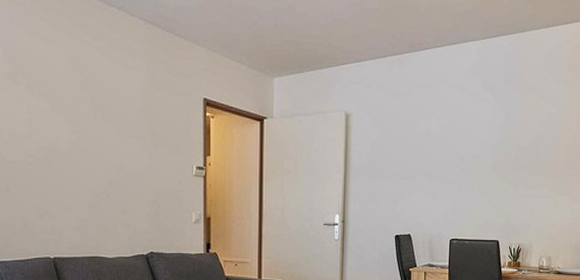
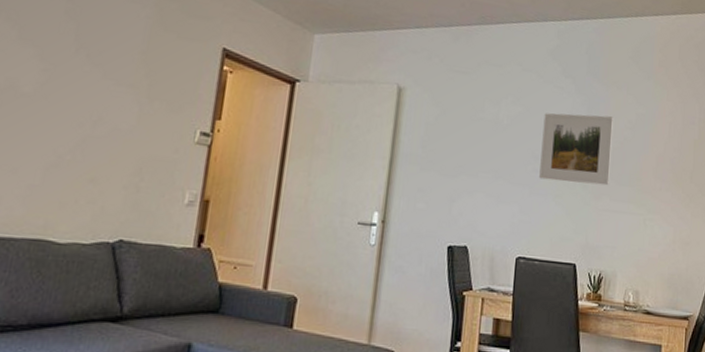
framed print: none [466,118,528,177] -> present [539,113,613,186]

